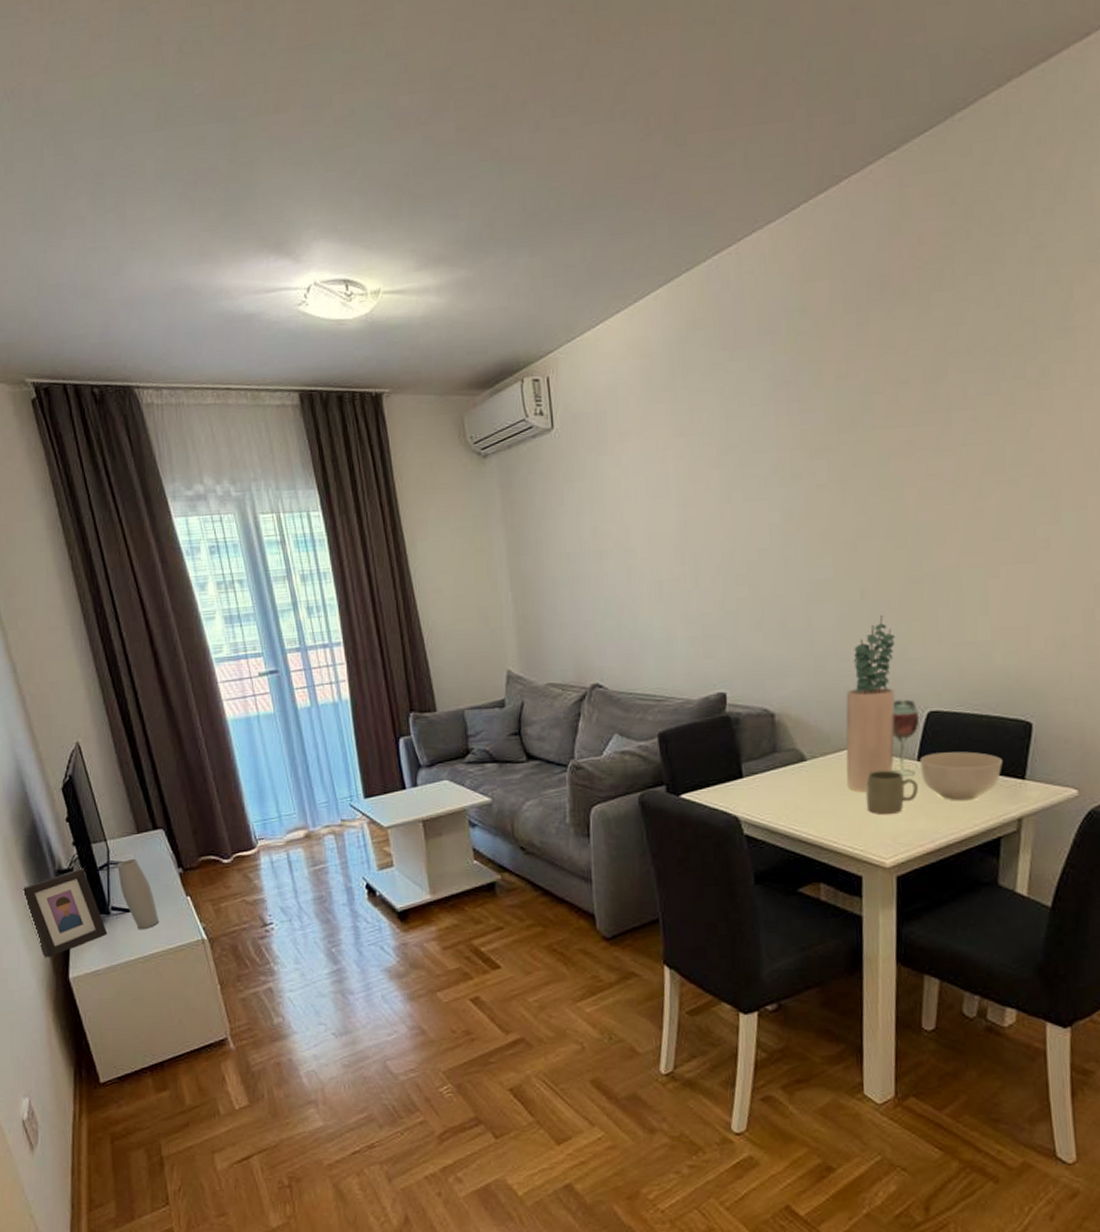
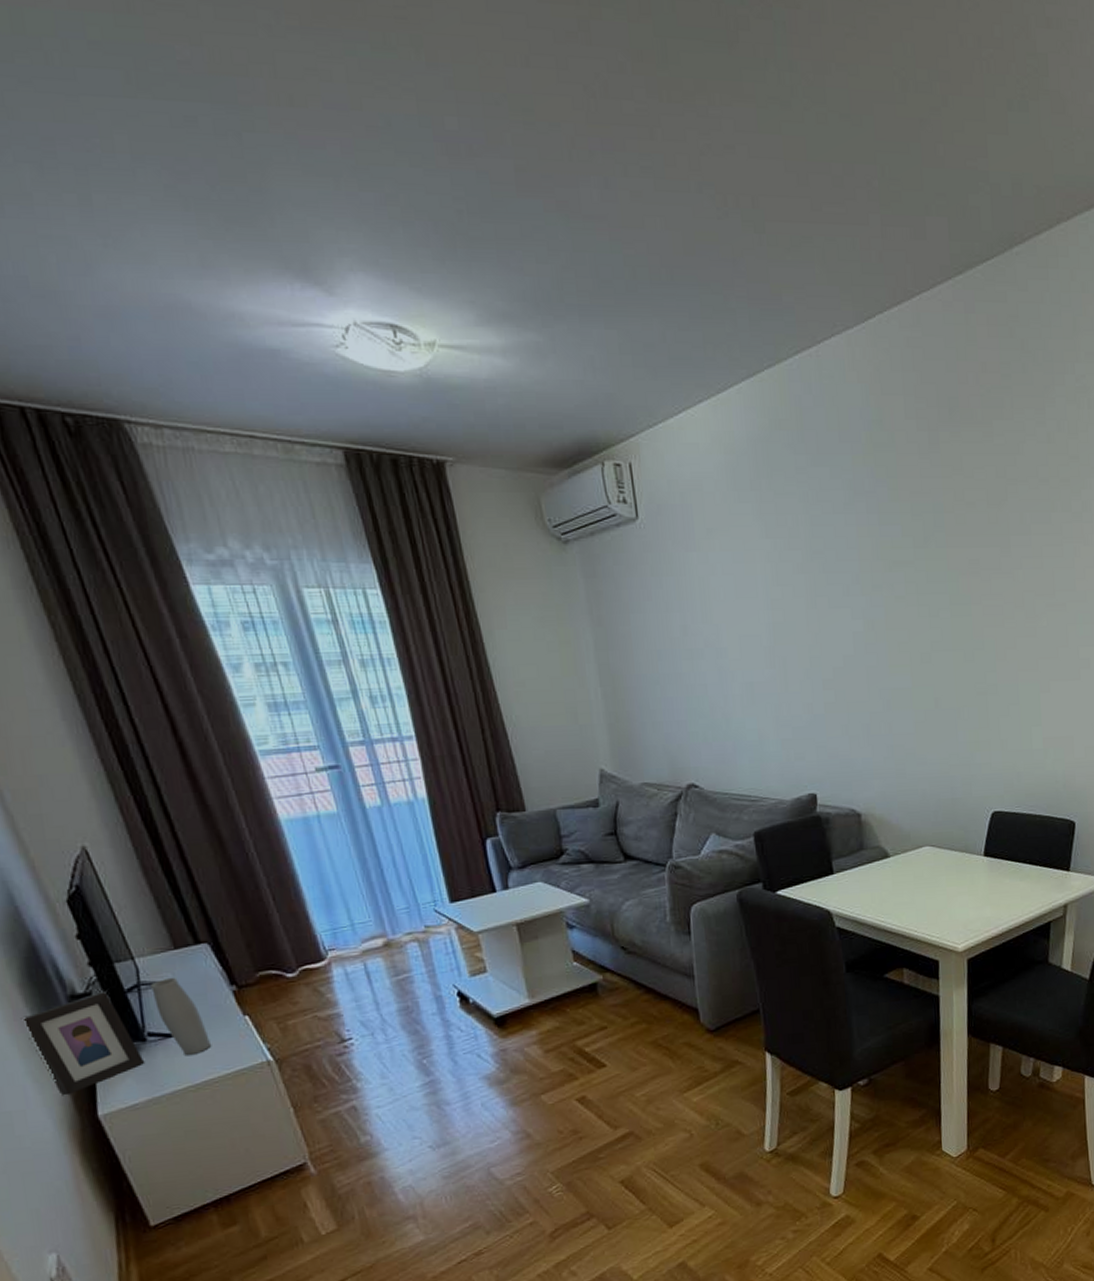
vase: present [845,616,896,794] -> none [923,723,965,886]
mug: present [865,769,918,814] -> none [940,864,985,905]
wineglass: present [891,699,920,778] -> none [962,801,986,871]
bowl: present [919,751,1002,801] -> none [985,847,1052,891]

